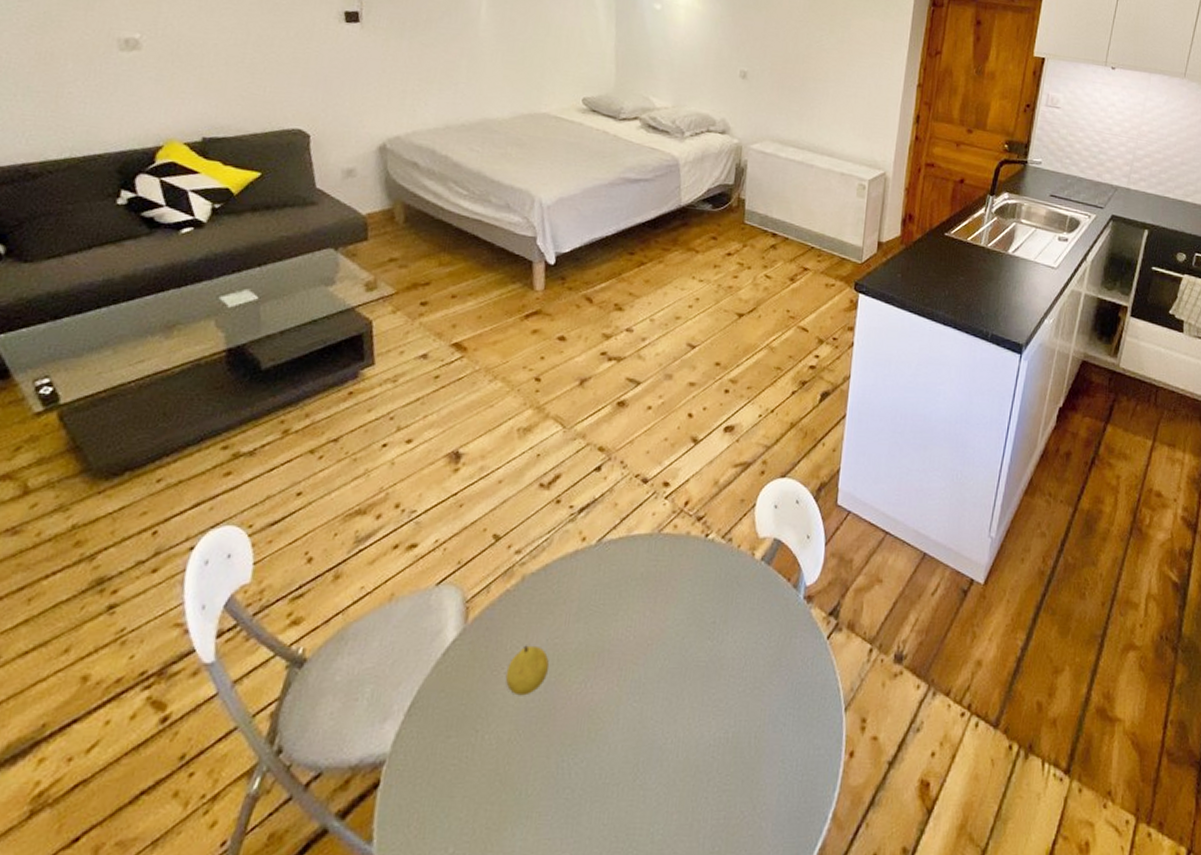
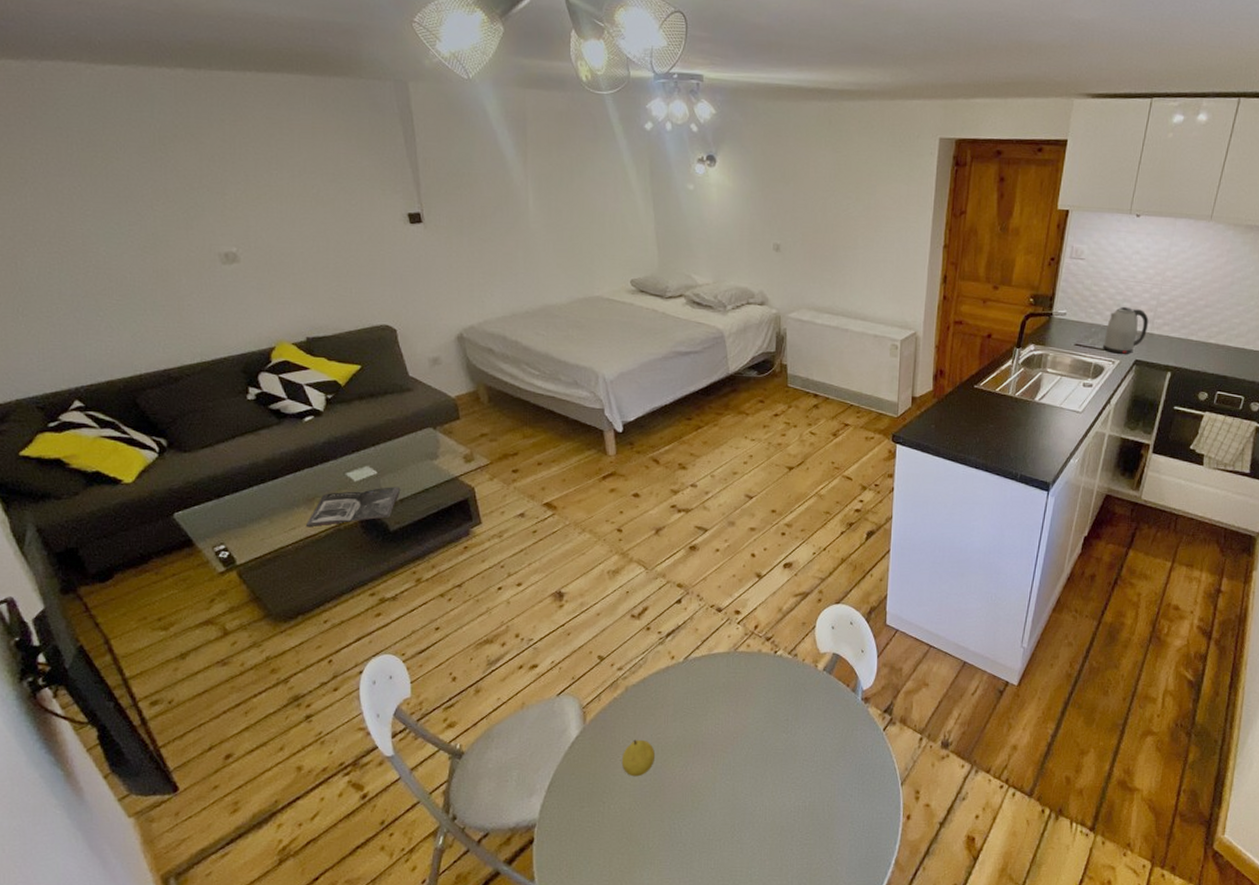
magazine: none [157,315,284,361] -> present [305,487,401,528]
kettle: none [1079,158,1125,209] -> present [1103,306,1149,354]

